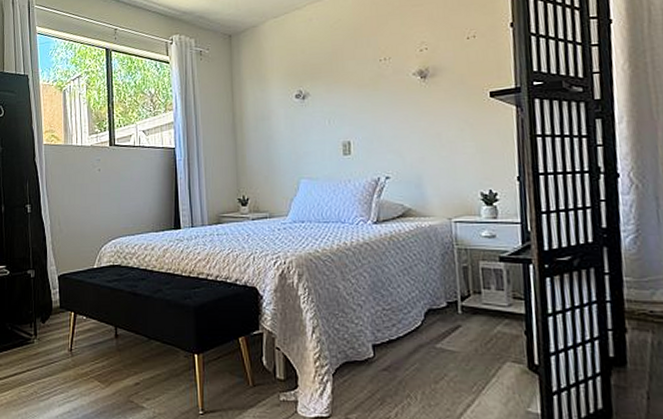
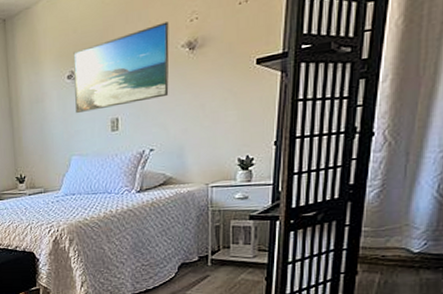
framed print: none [301,50,403,133] -> present [73,21,169,113]

